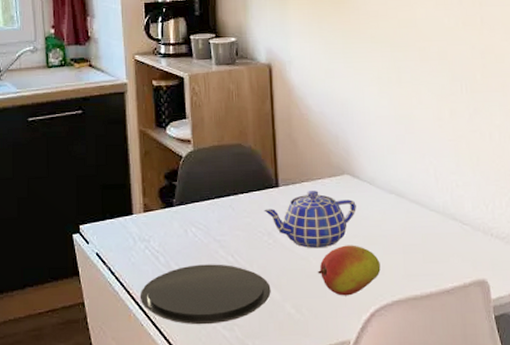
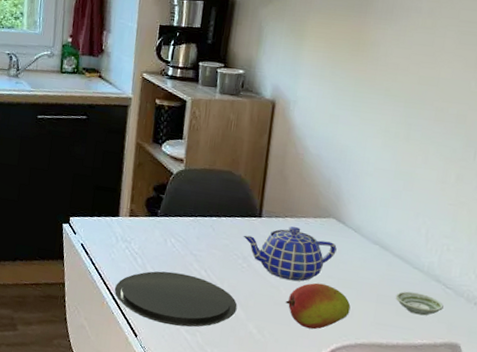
saucer: none [419,235,465,258] -> present [395,291,444,316]

